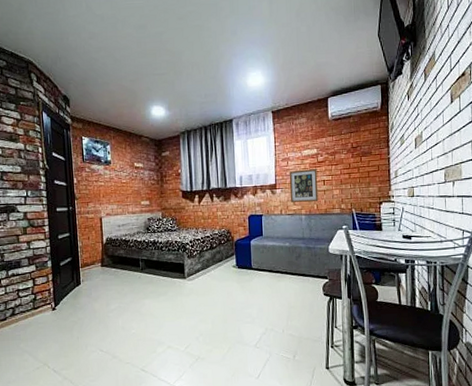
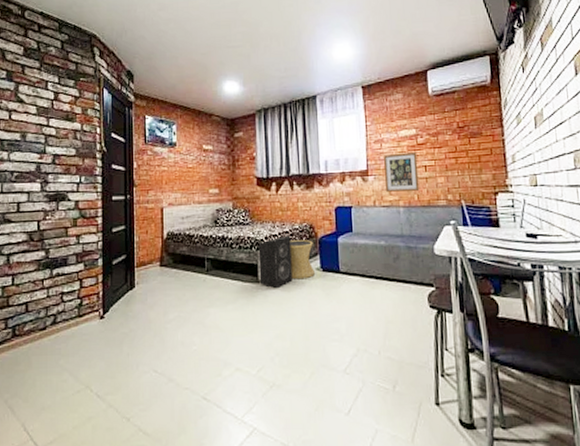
speaker: none [184,239,213,283] -> present [258,235,293,289]
side table: none [210,243,231,275] -> present [289,240,315,280]

